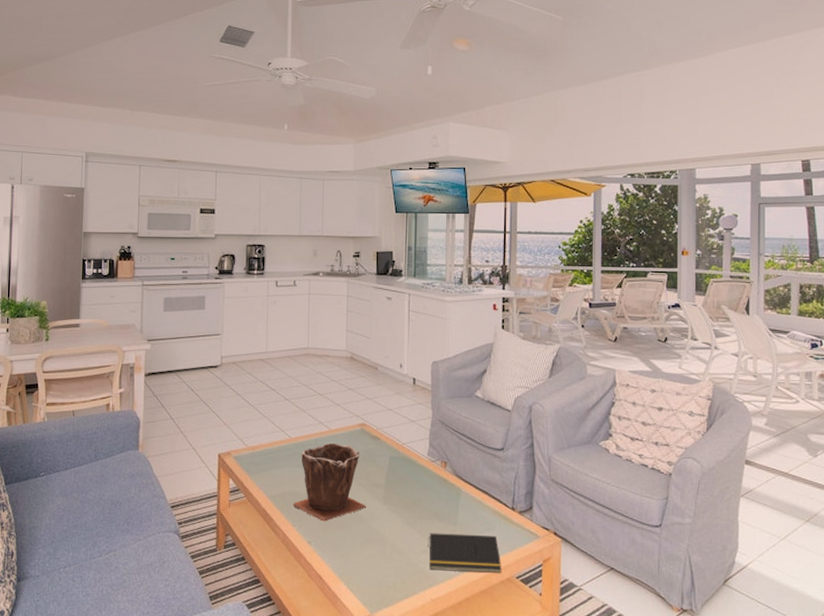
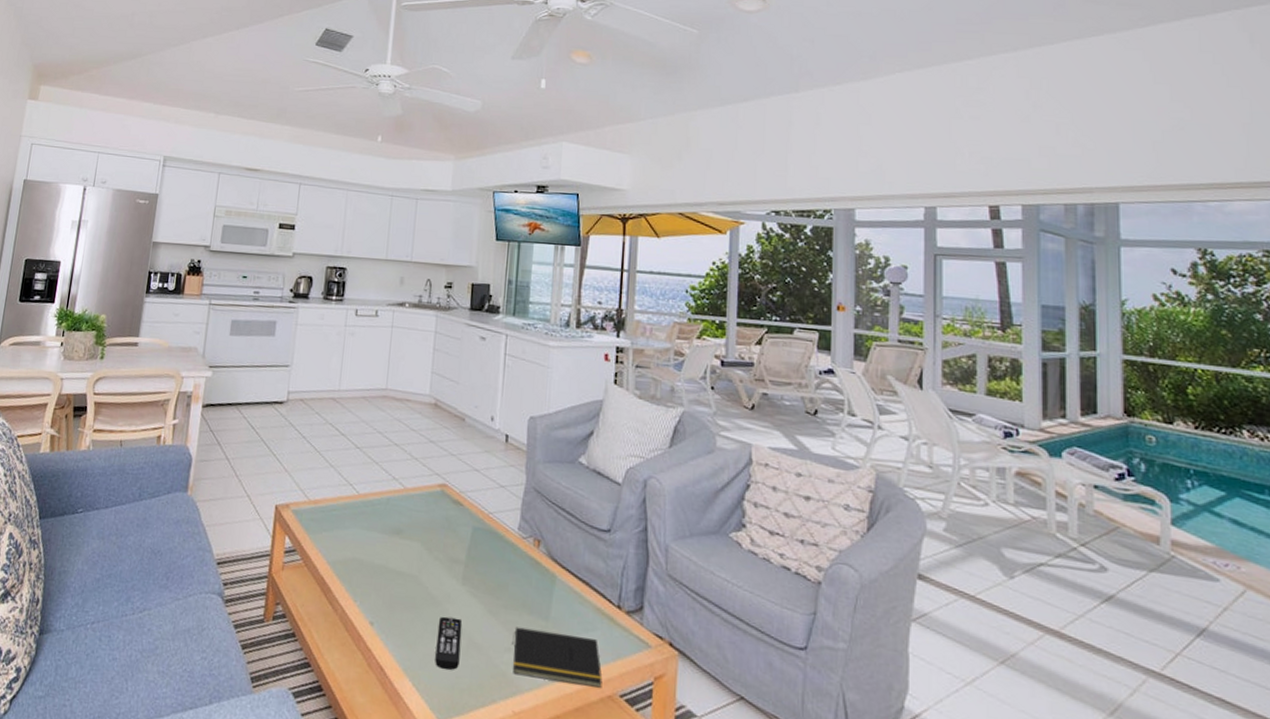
plant pot: present [292,442,366,522] -> none [355,503,441,600]
remote control: none [365,530,386,573] -> present [435,616,462,670]

